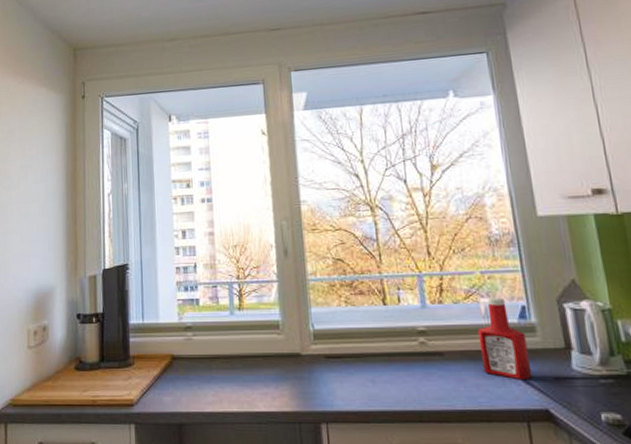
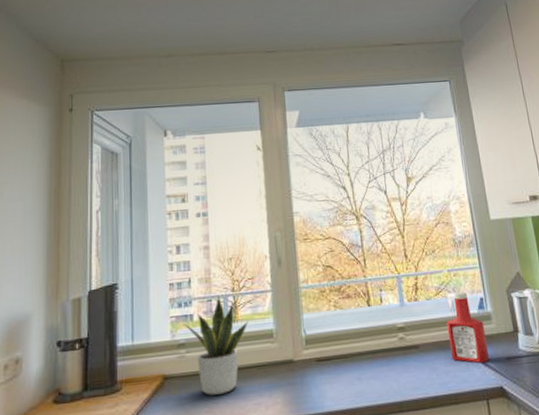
potted plant: none [191,282,254,380] -> present [184,295,249,396]

